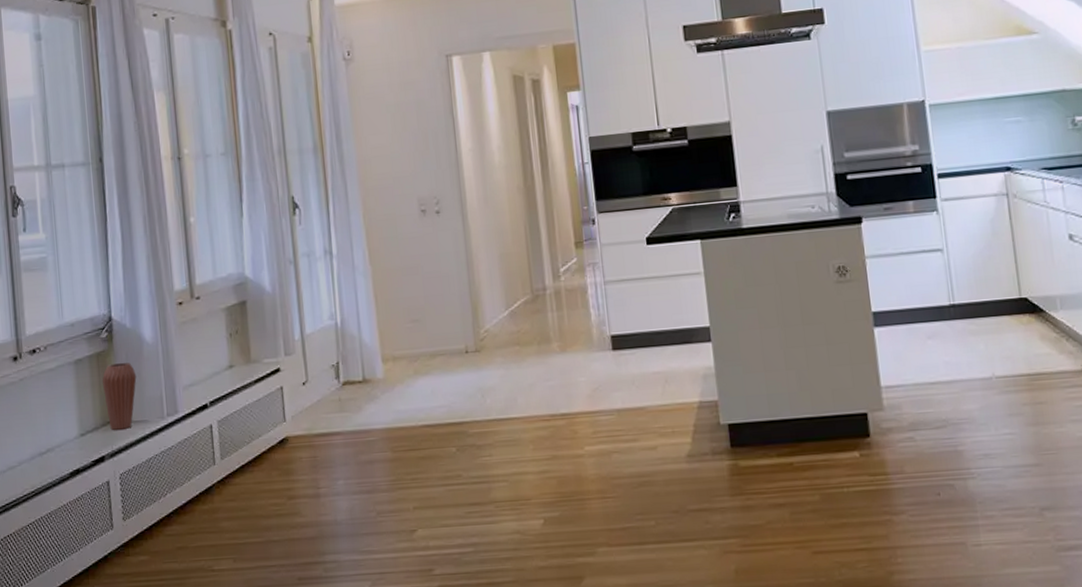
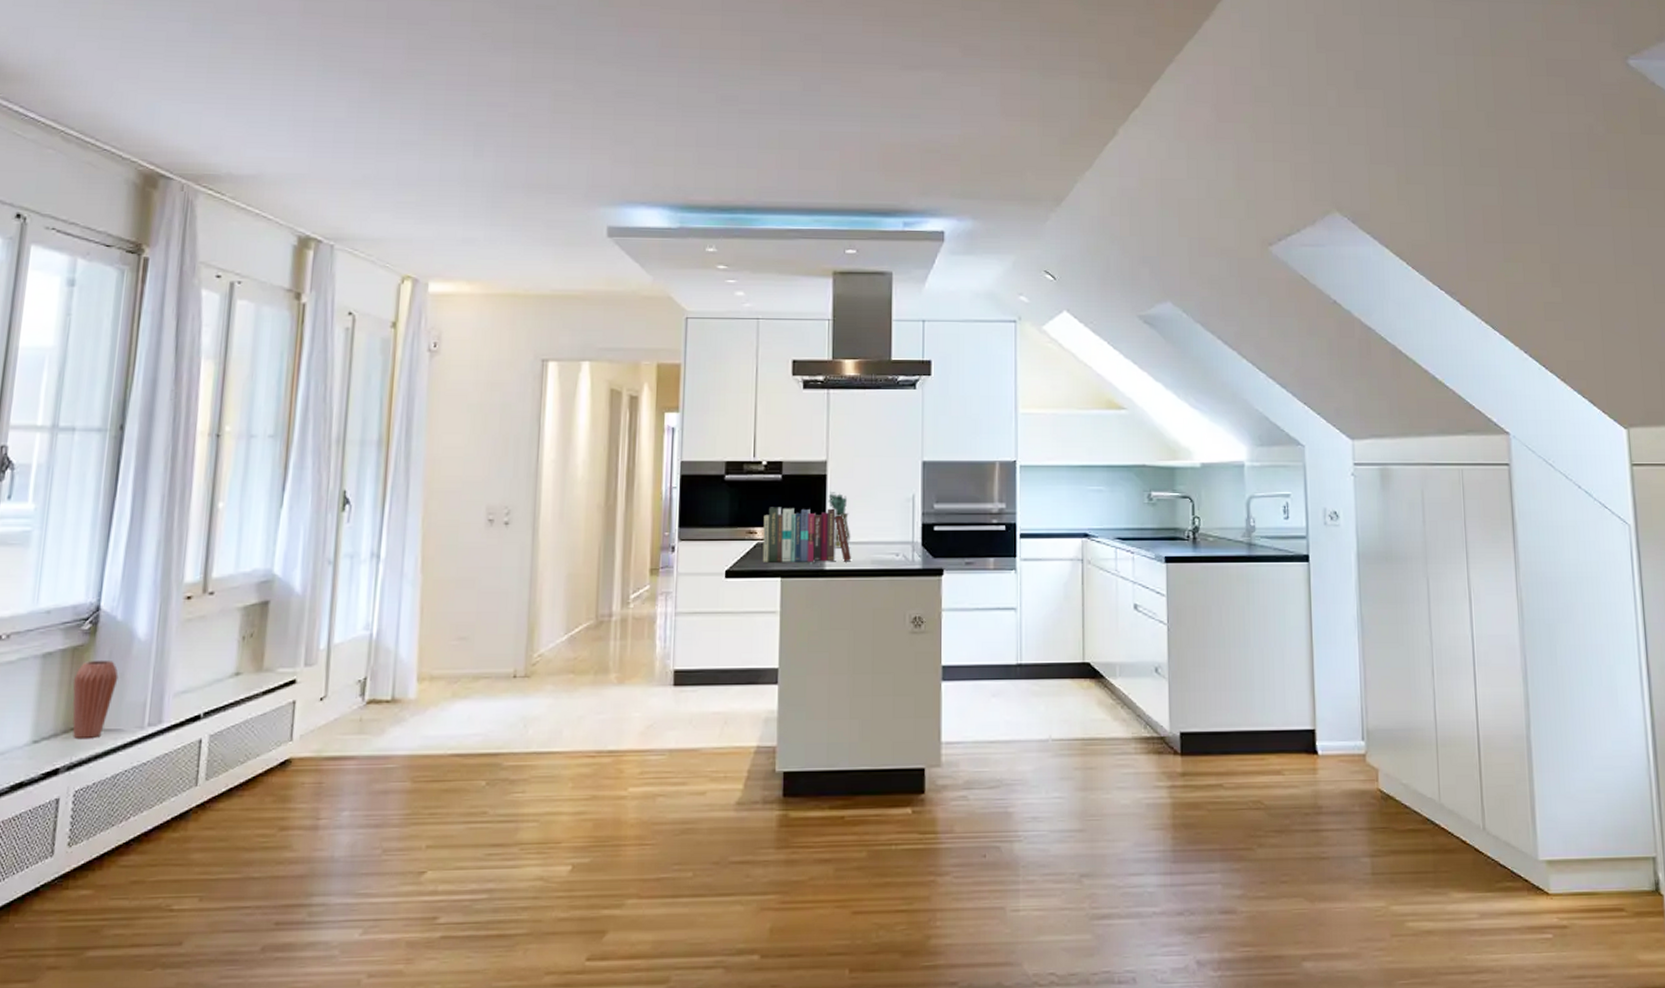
books: none [675,167,767,227] -> present [762,507,851,562]
vase: none [736,151,765,207] -> present [828,492,851,548]

